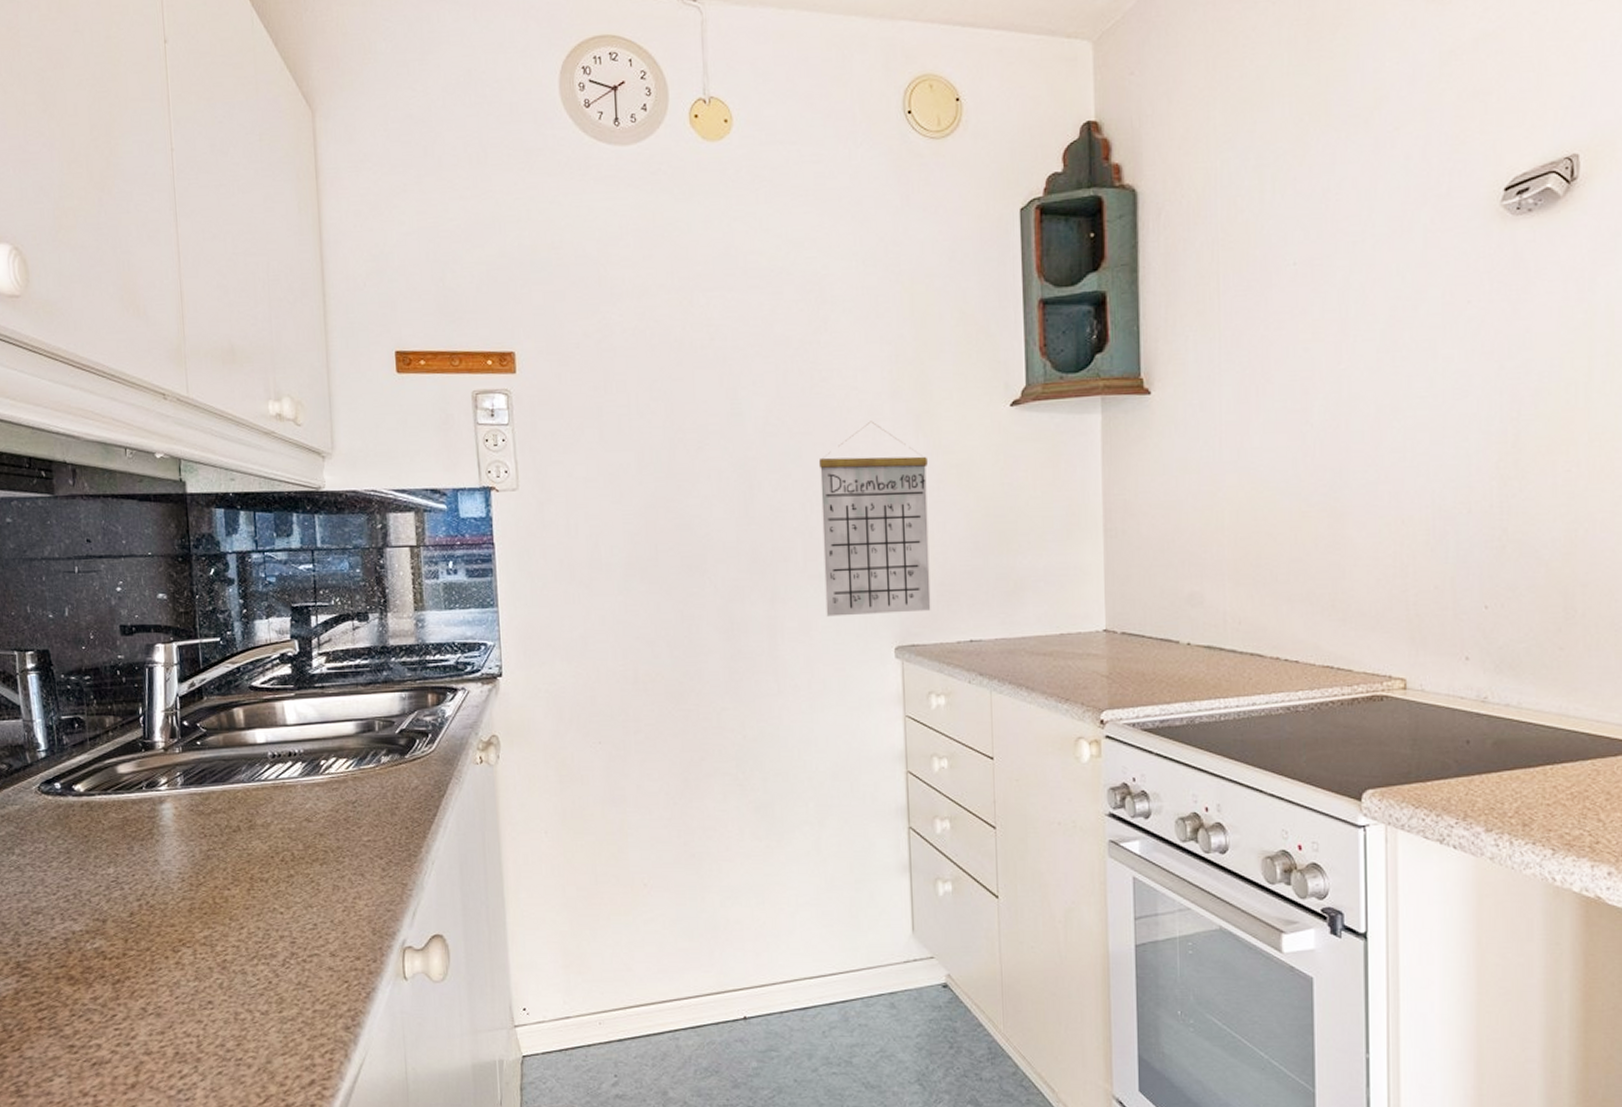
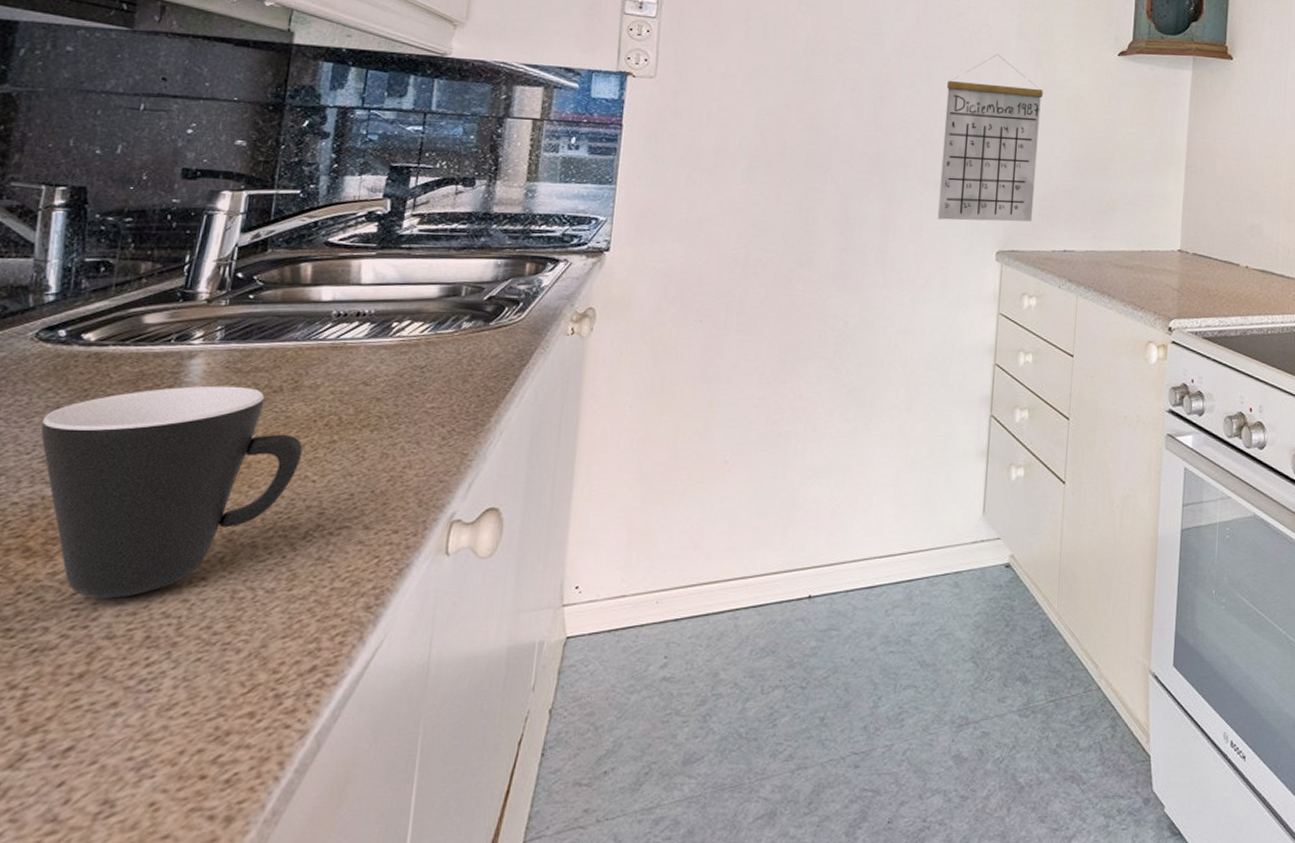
mug: none [58,827,267,1020] -> present [41,385,303,598]

